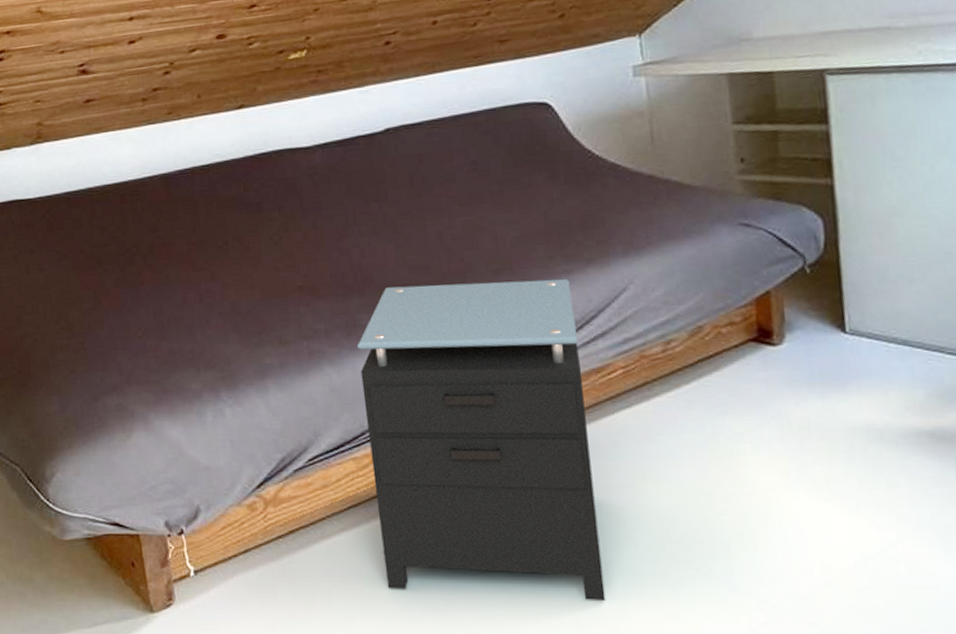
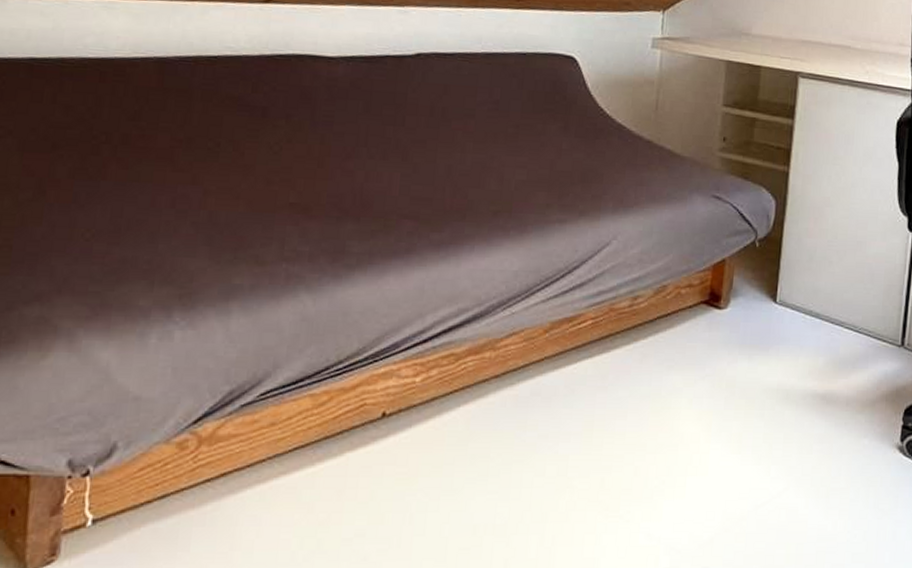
nightstand: present [357,279,606,602] -> none [319,216,561,550]

